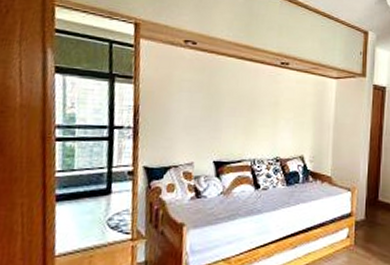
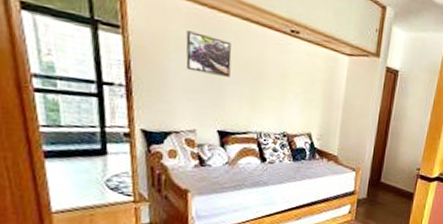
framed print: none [187,74,228,110] -> present [186,30,232,77]

